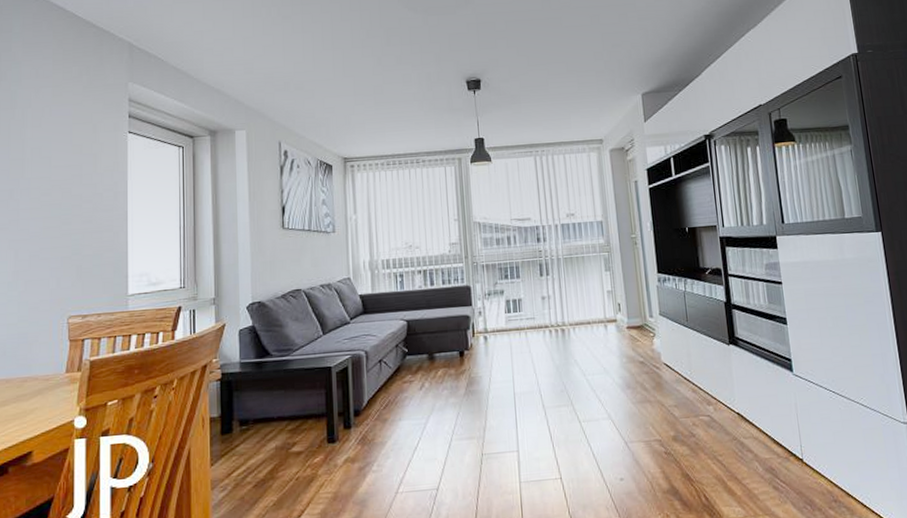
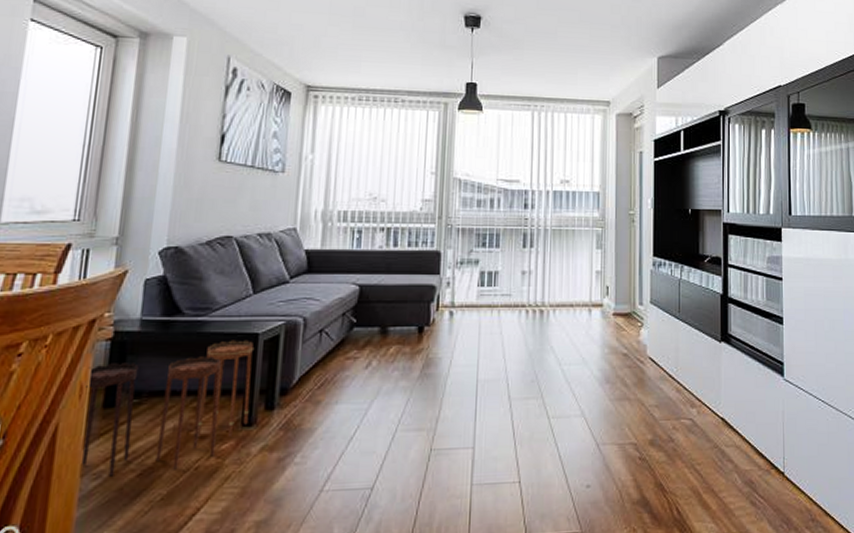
side table: none [206,372,332,488] -> present [82,340,255,477]

